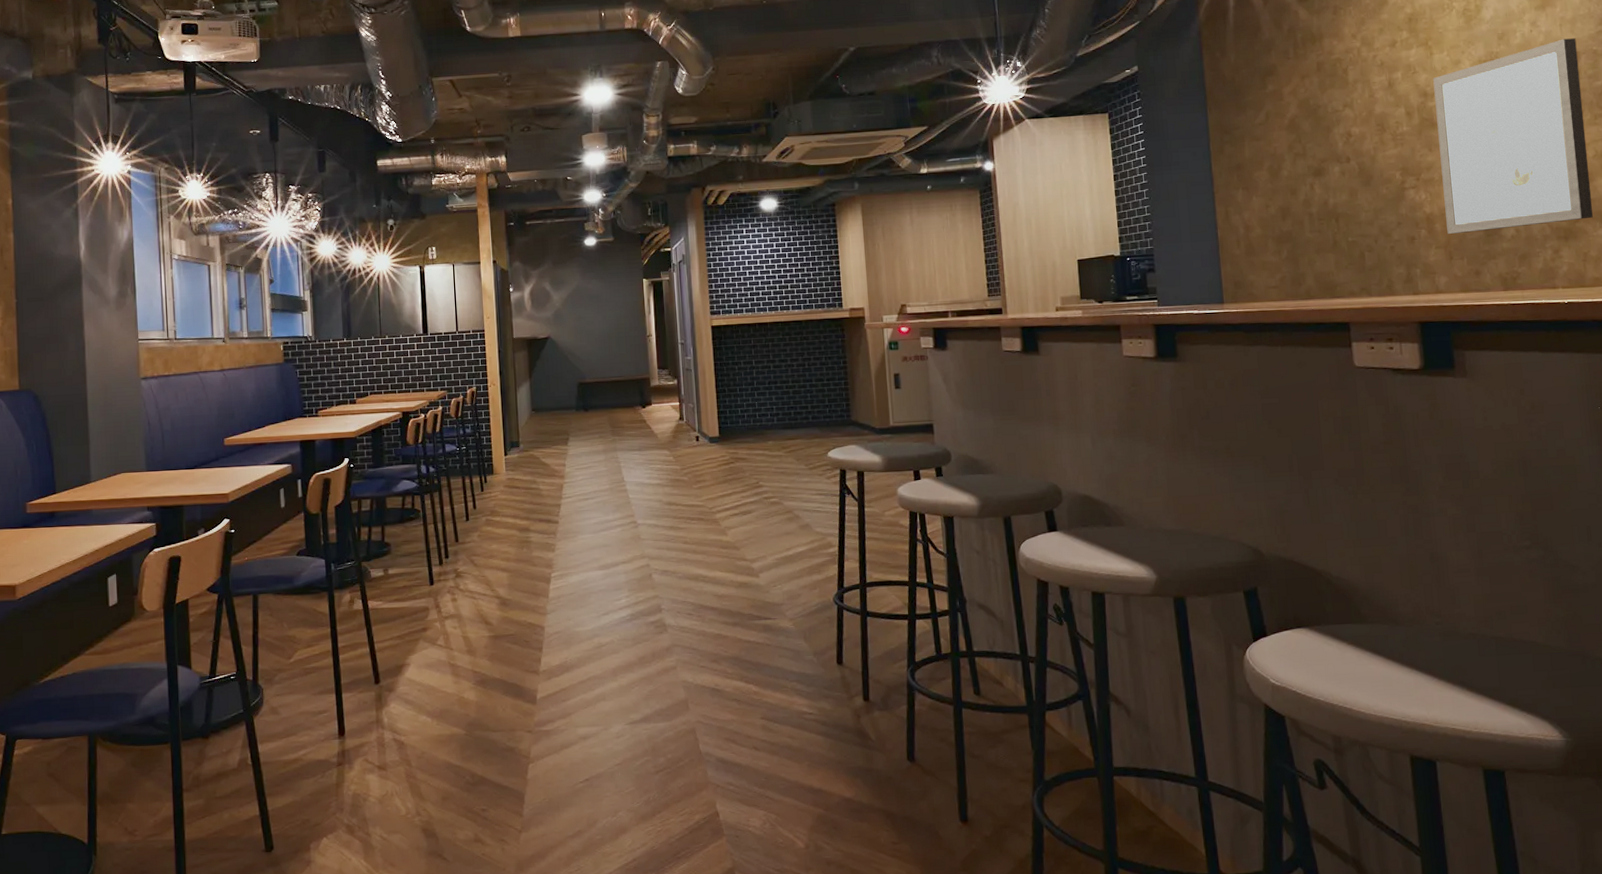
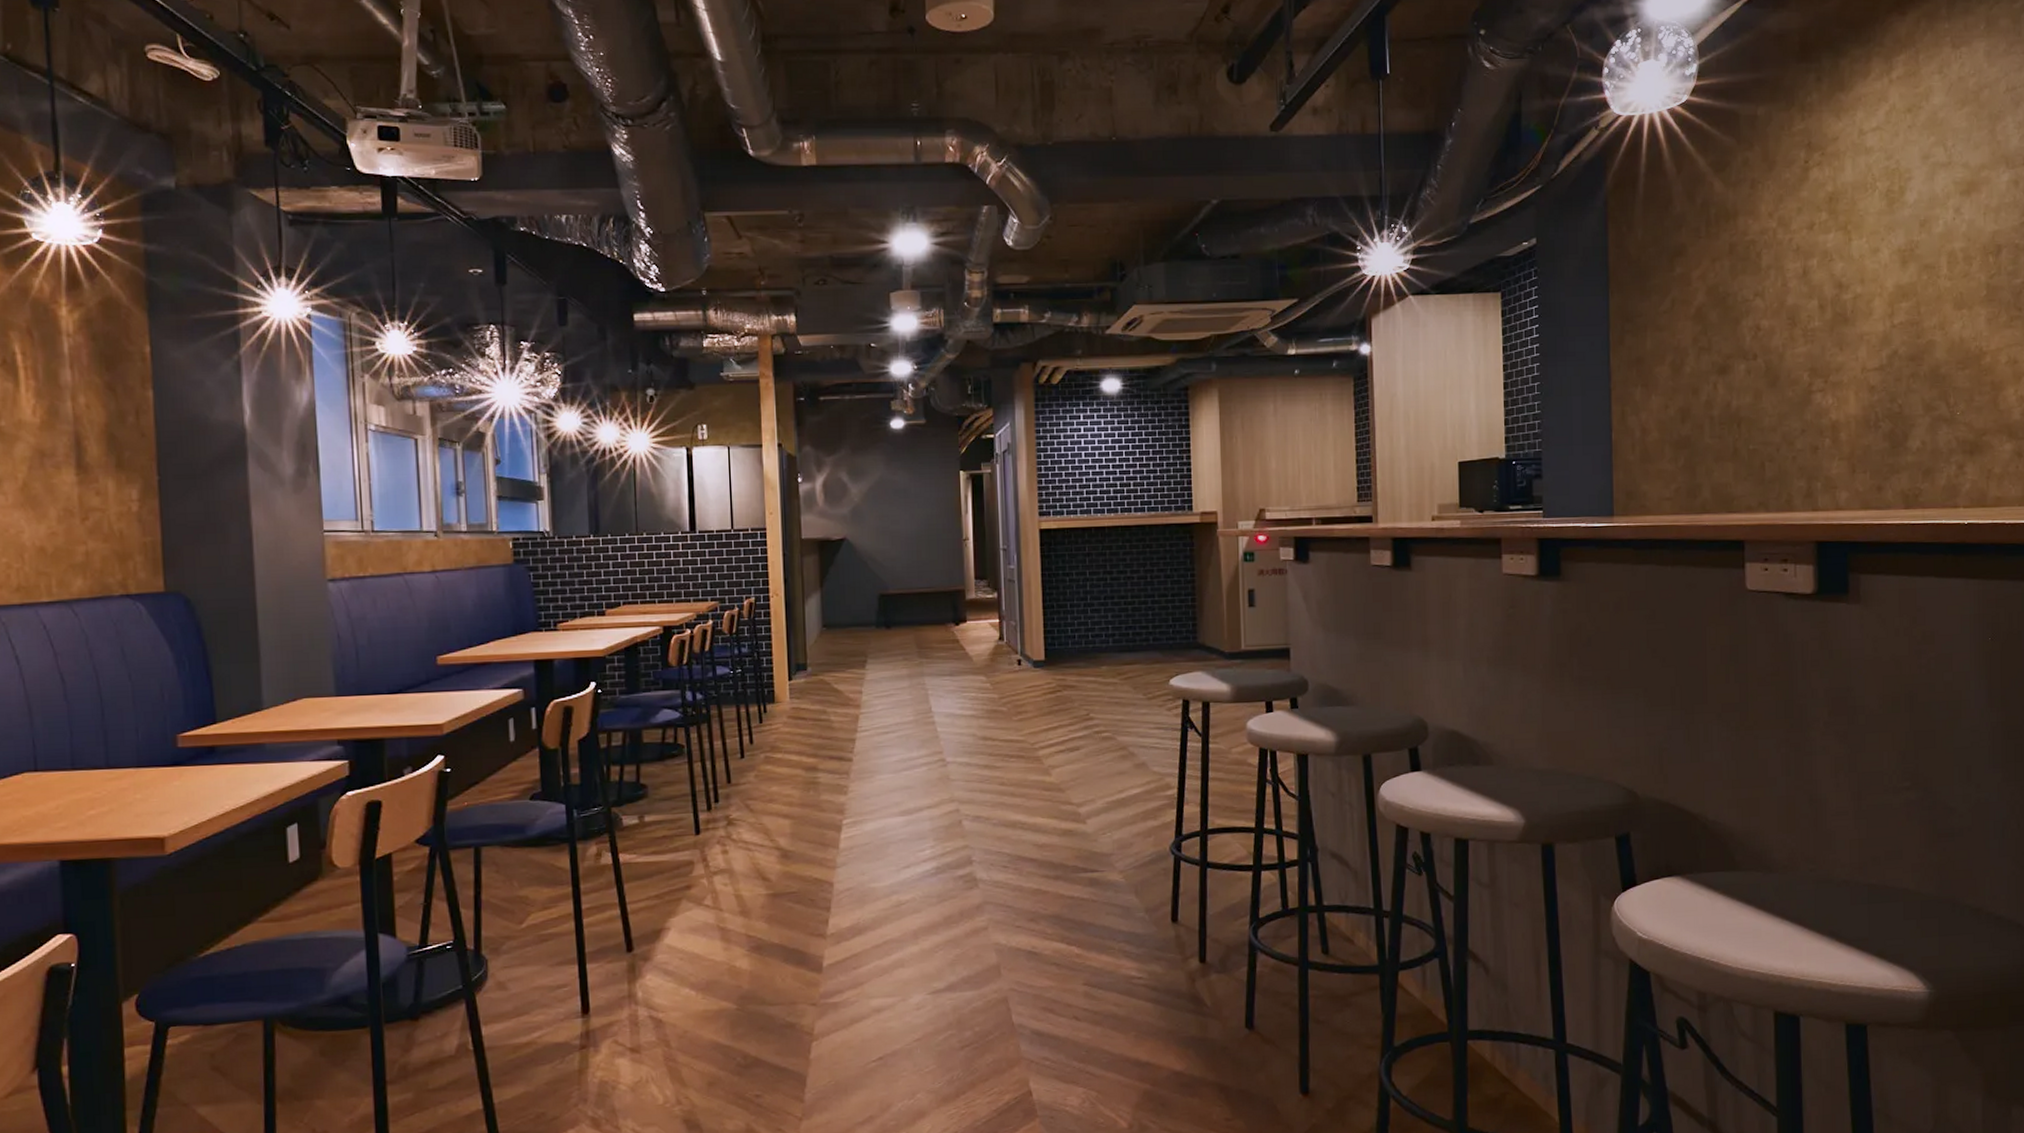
wall art: present [1433,38,1593,234] -> none [1849,229,2001,444]

